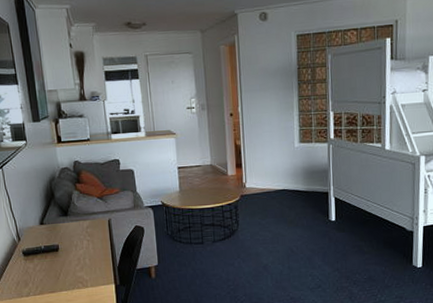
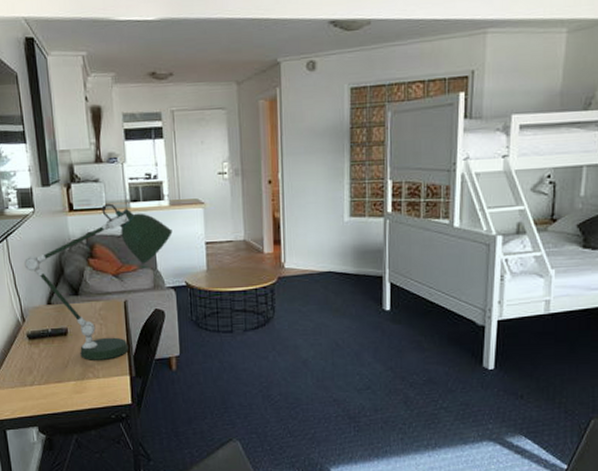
desk lamp: none [18,135,149,272] -> present [23,203,173,360]

